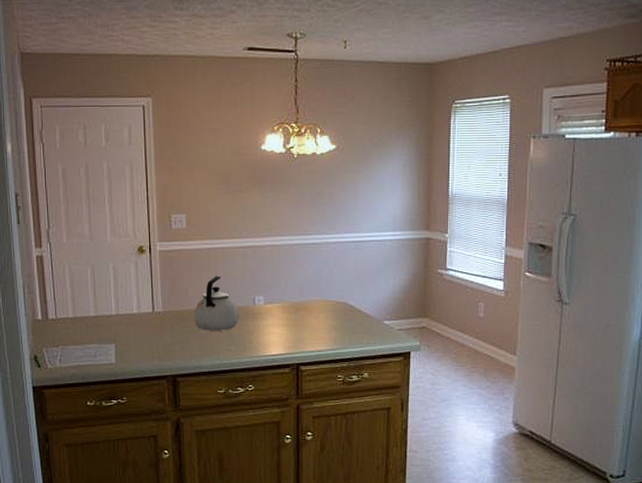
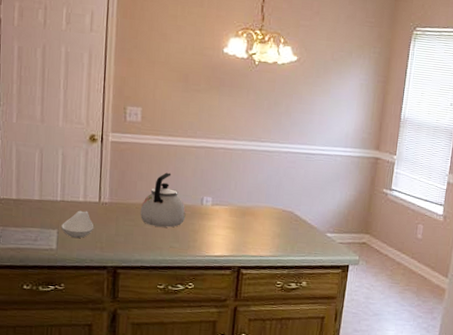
spoon rest: none [117,322,150,350] -> present [60,210,94,238]

